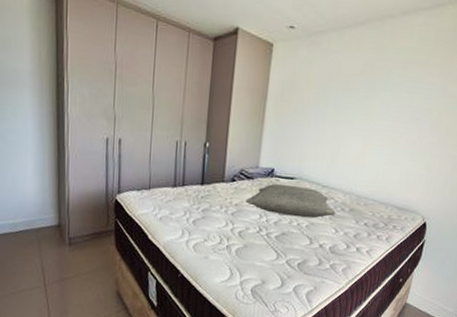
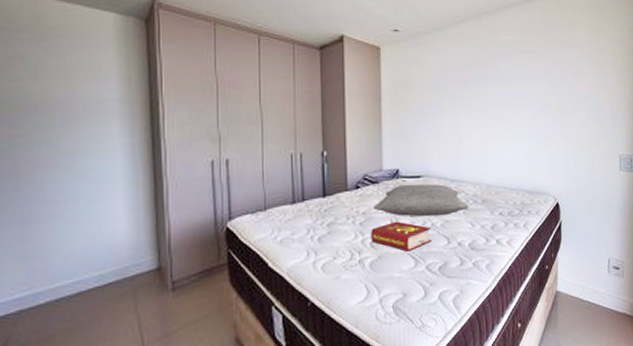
book: none [240,216,298,245] -> present [371,221,432,252]

